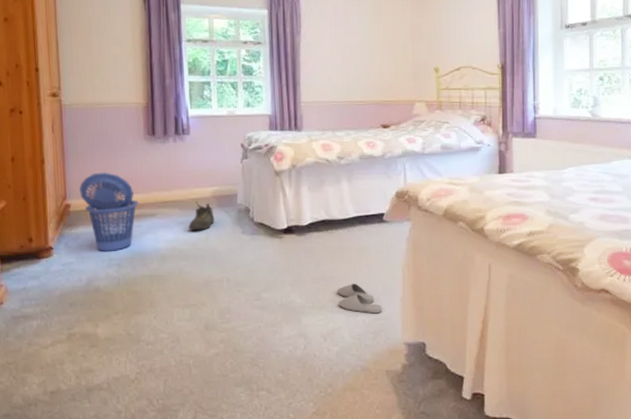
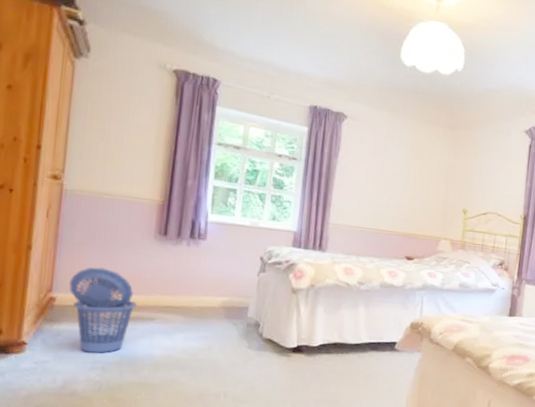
shoe: present [188,201,215,230] -> none [190,309,221,341]

